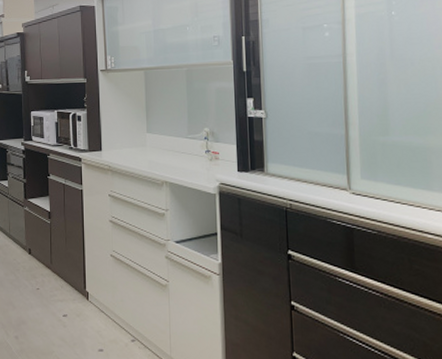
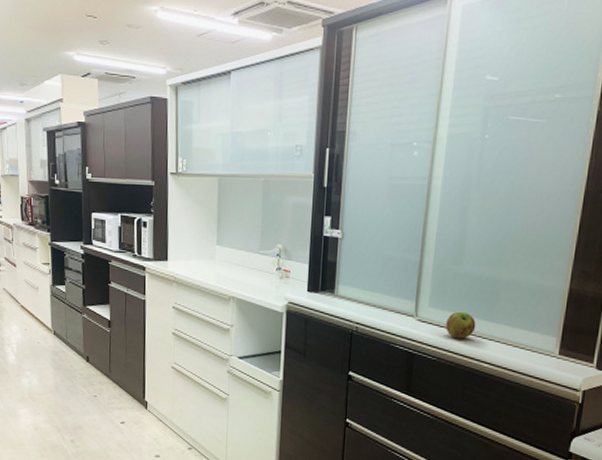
apple: none [381,183,413,210] -> present [446,312,476,339]

